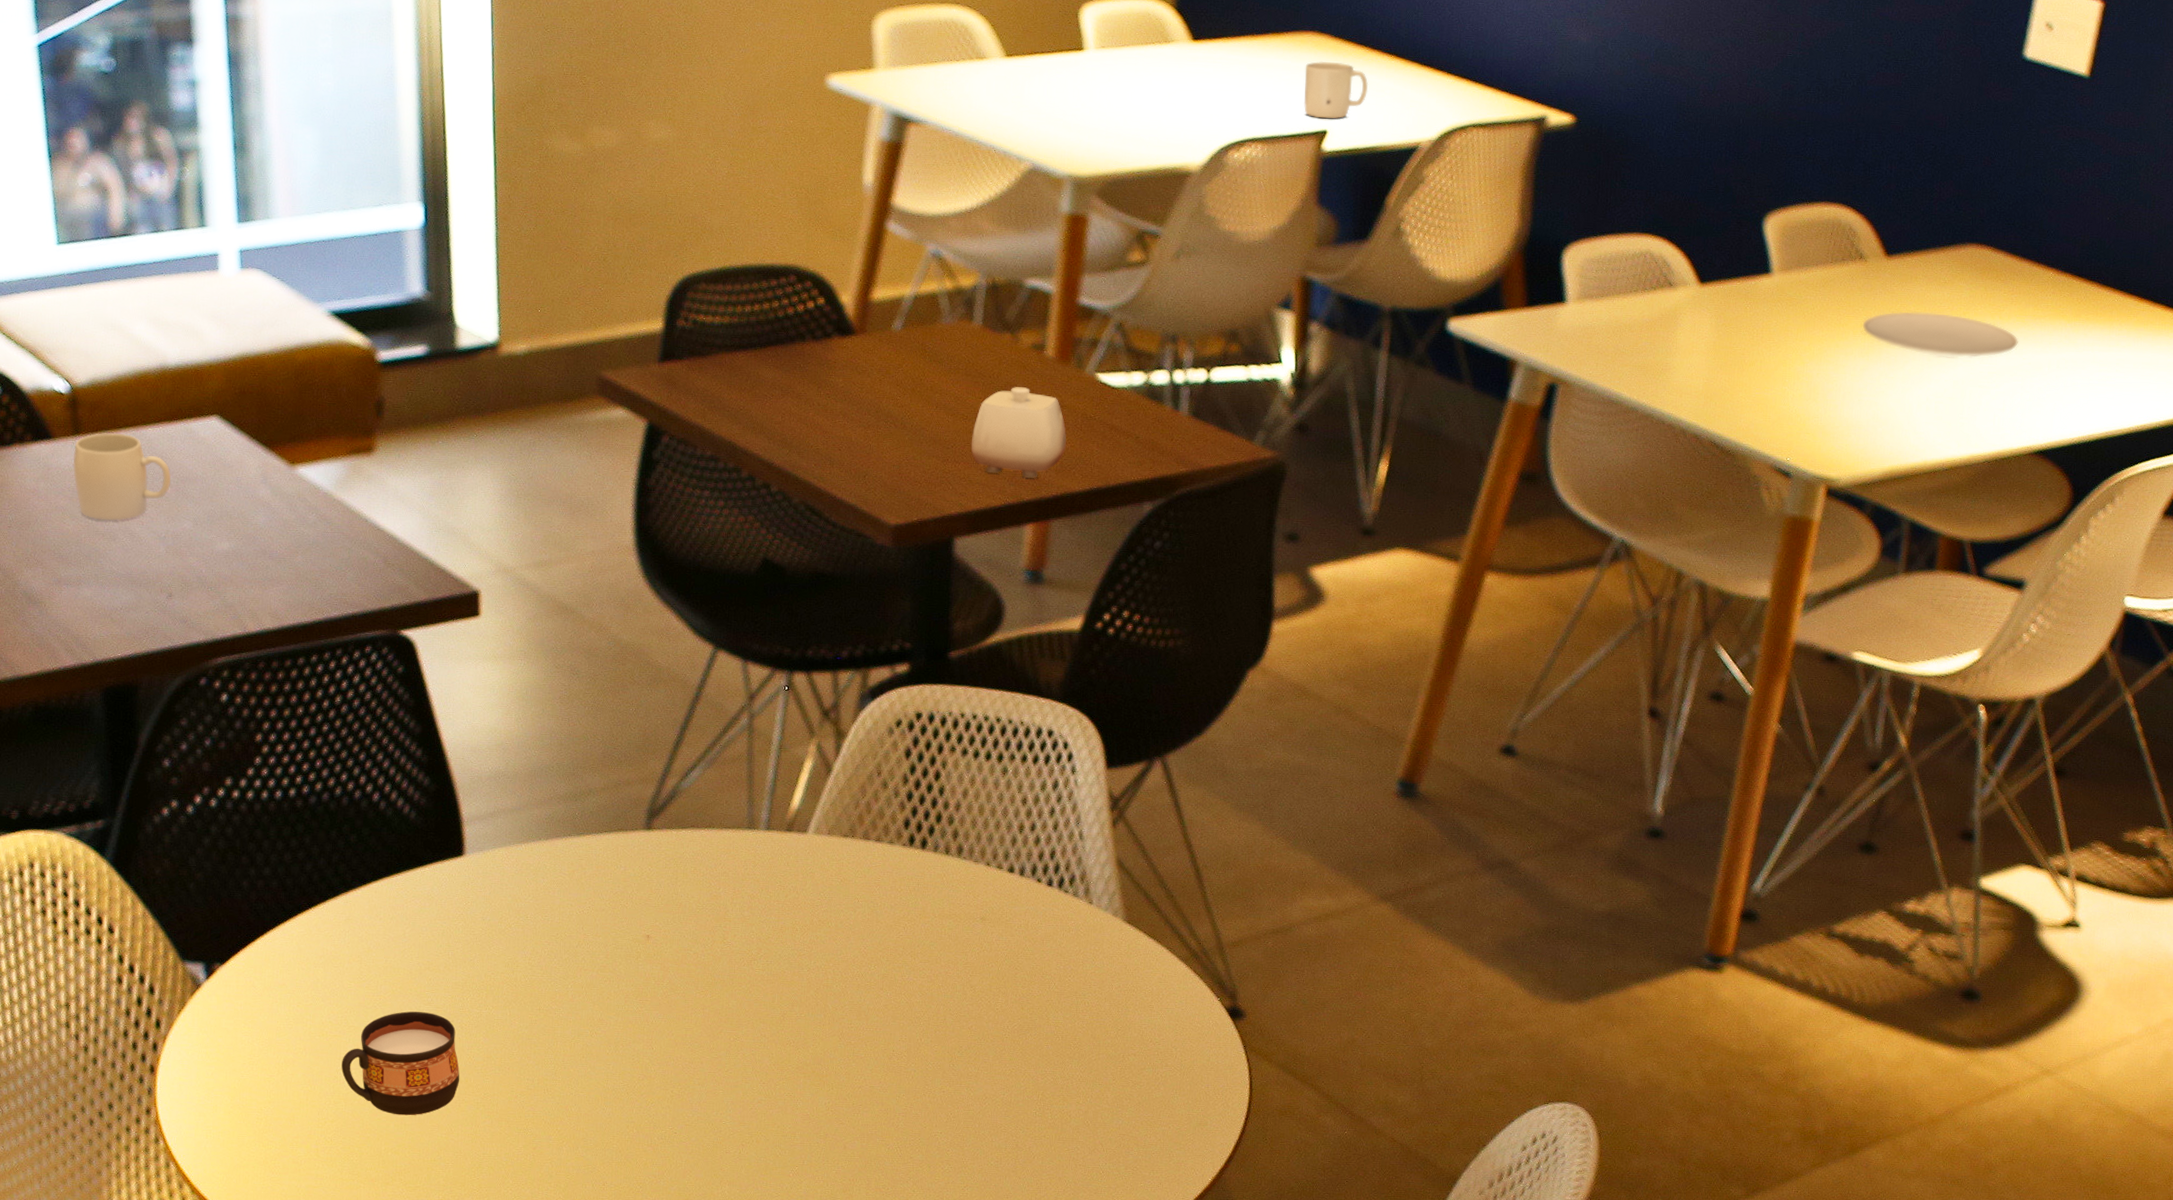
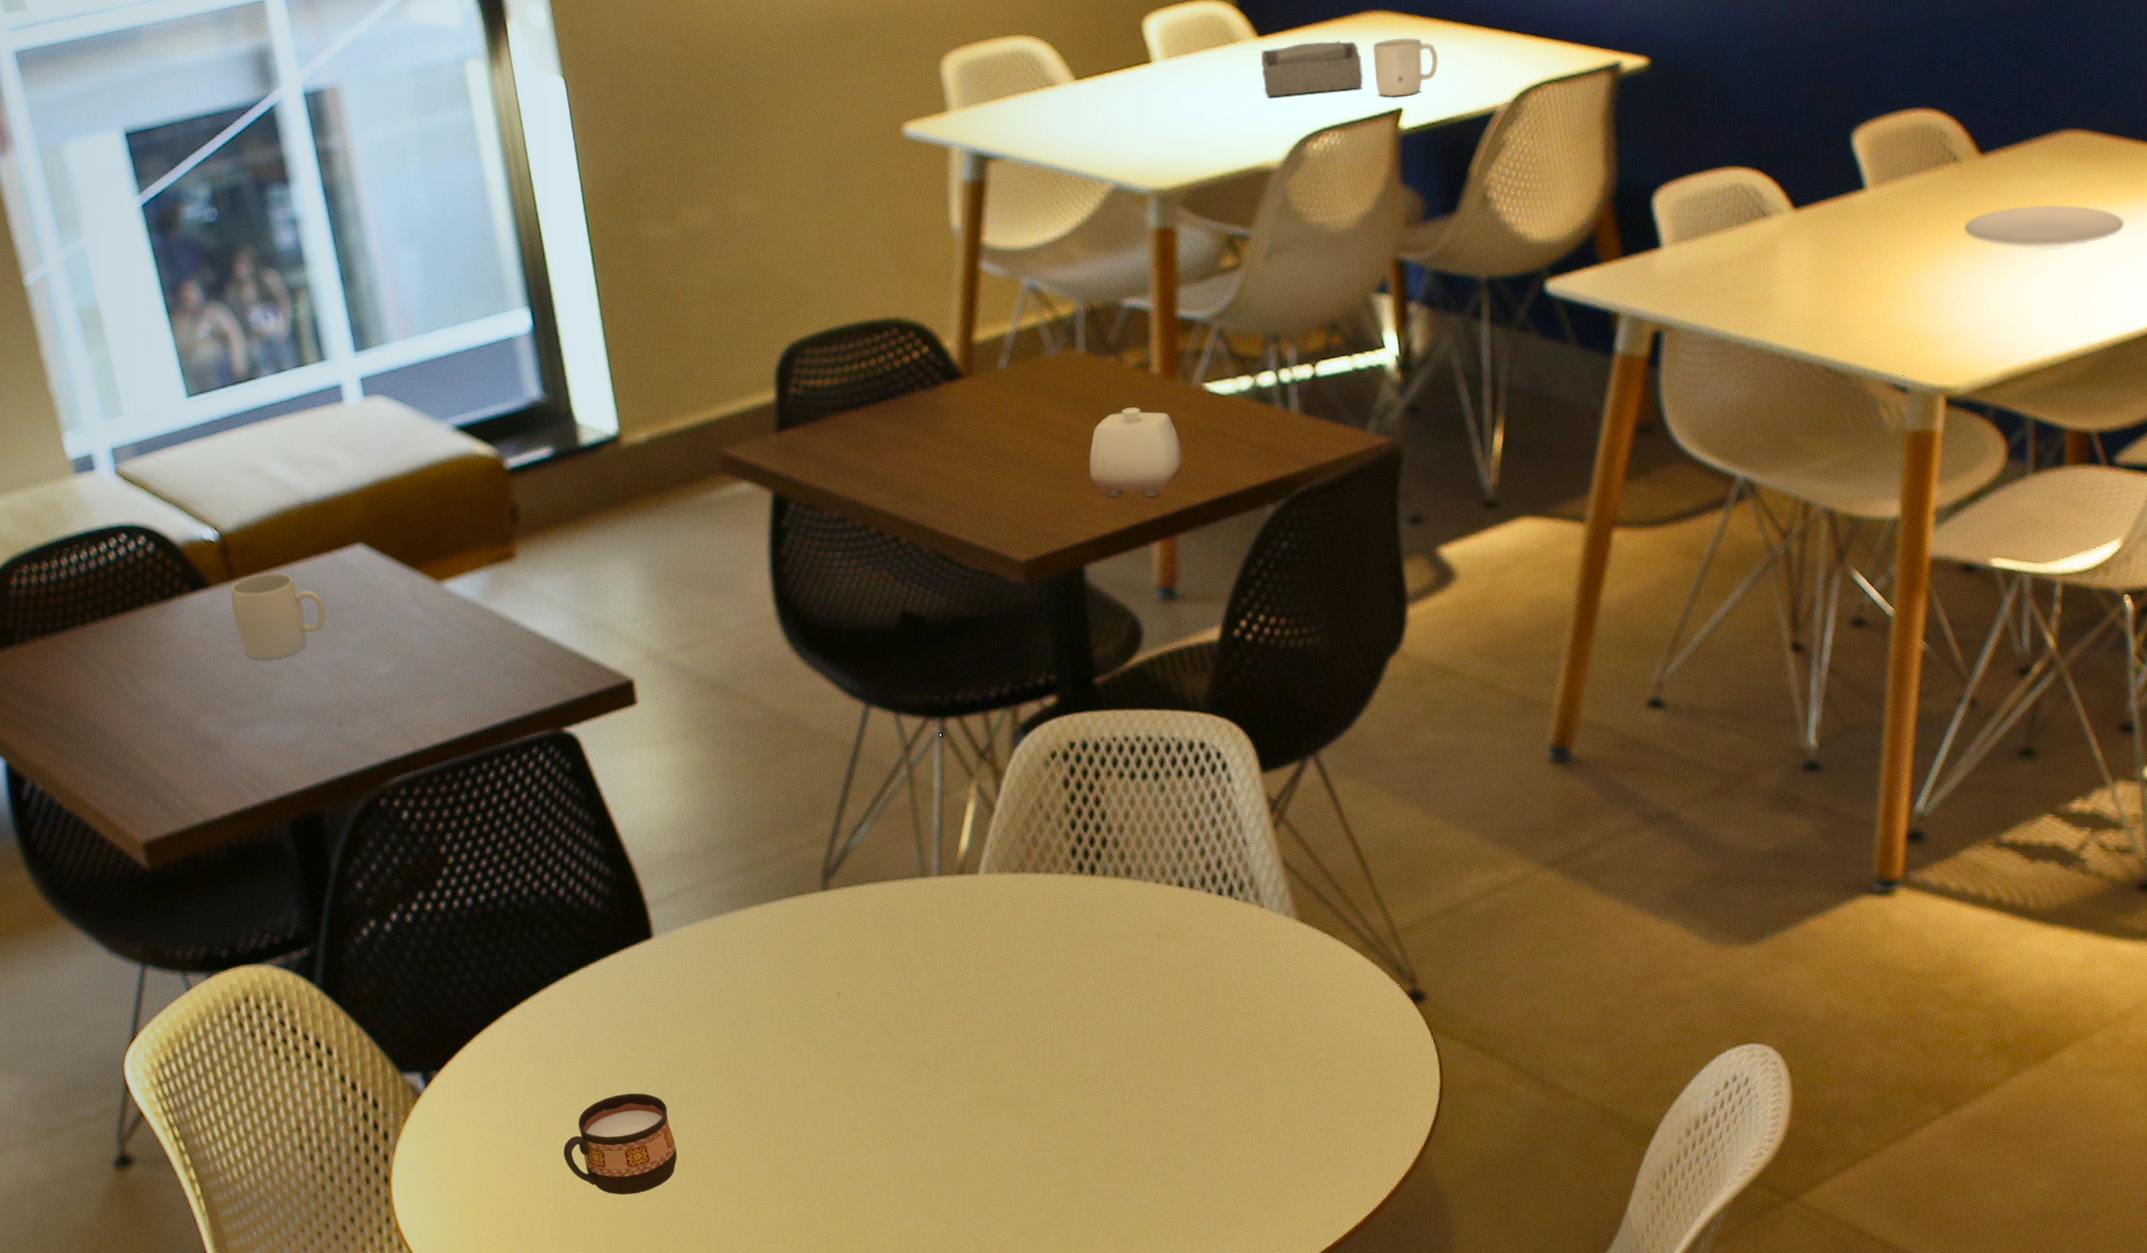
napkin holder: none [1192,53,1293,106] -> present [1260,41,1363,97]

